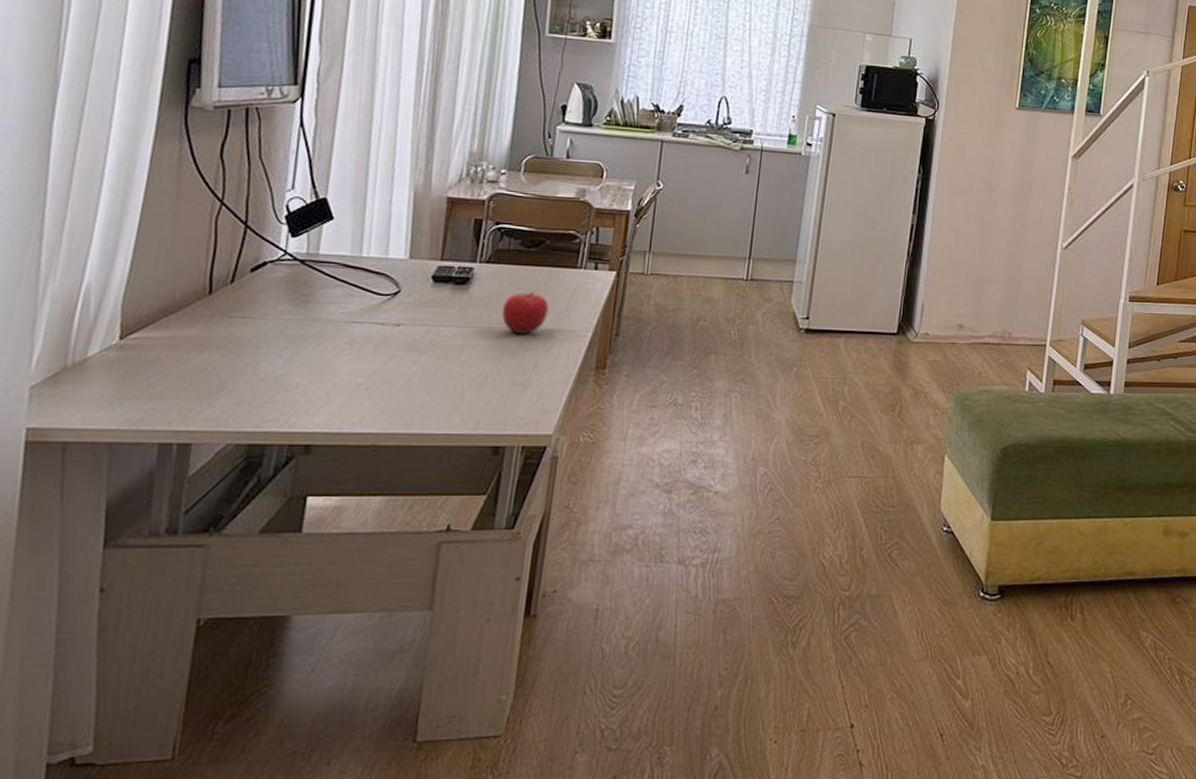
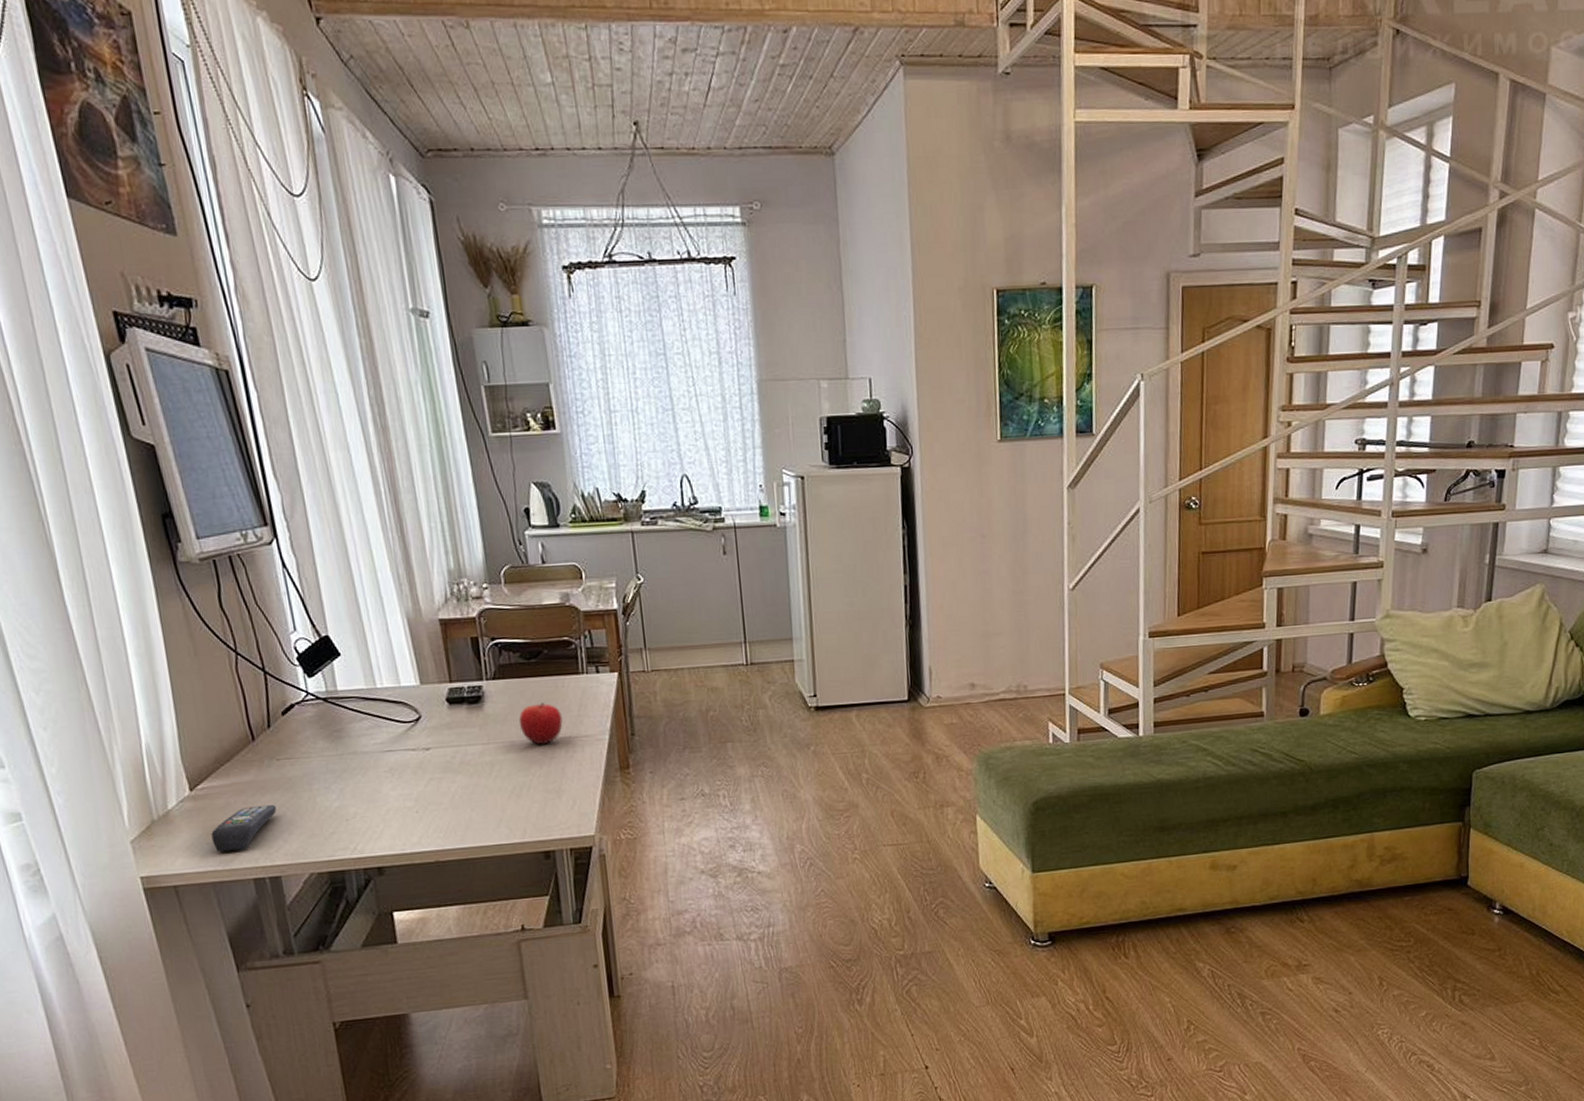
remote control: none [125,363,212,409] -> present [211,804,276,852]

